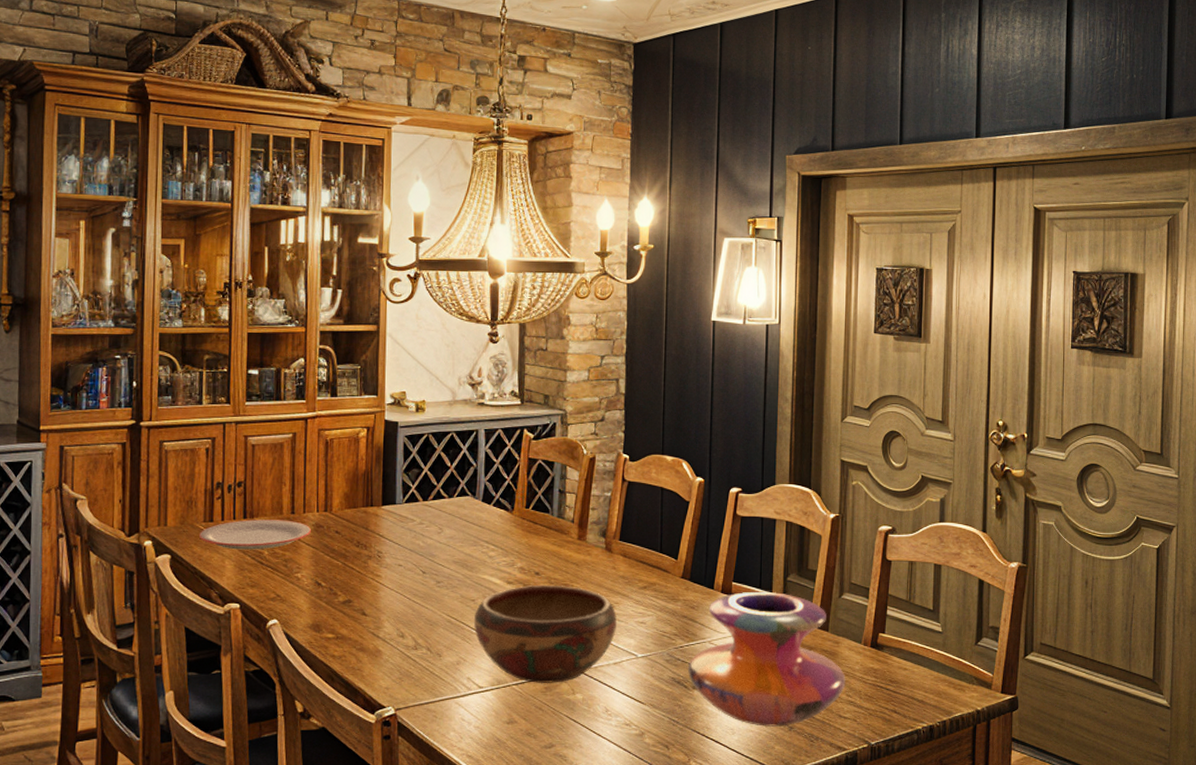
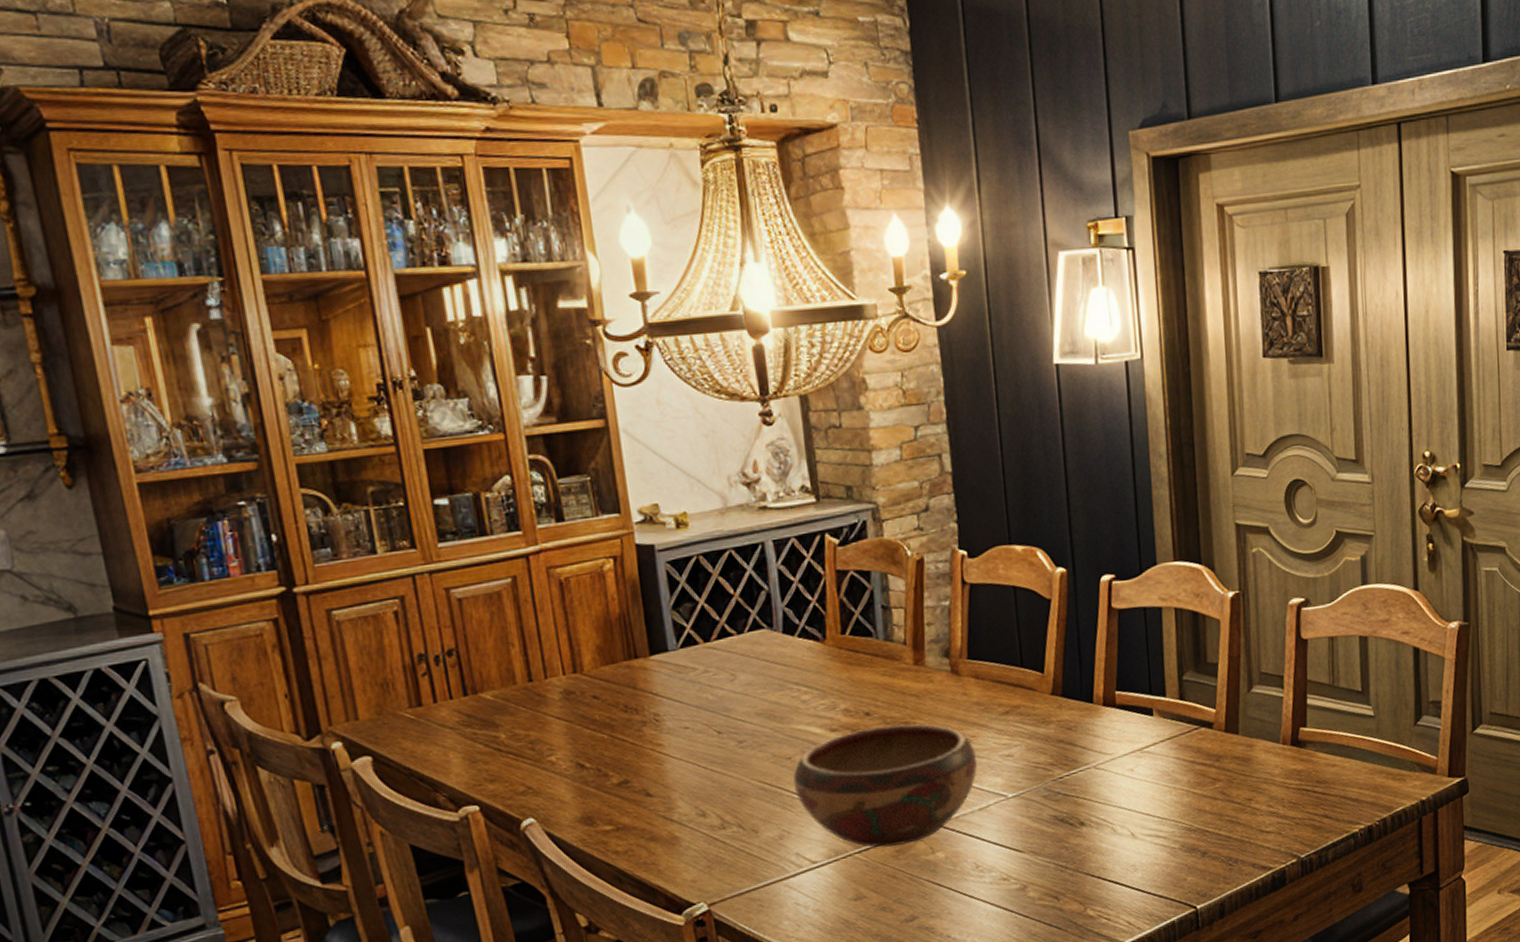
plate: present [199,519,311,550] -> none [406,690,559,738]
decorative vase: present [687,591,846,727] -> none [1071,696,1265,857]

